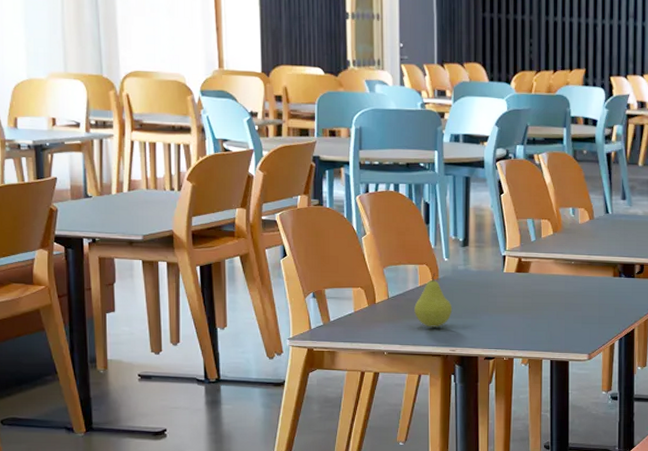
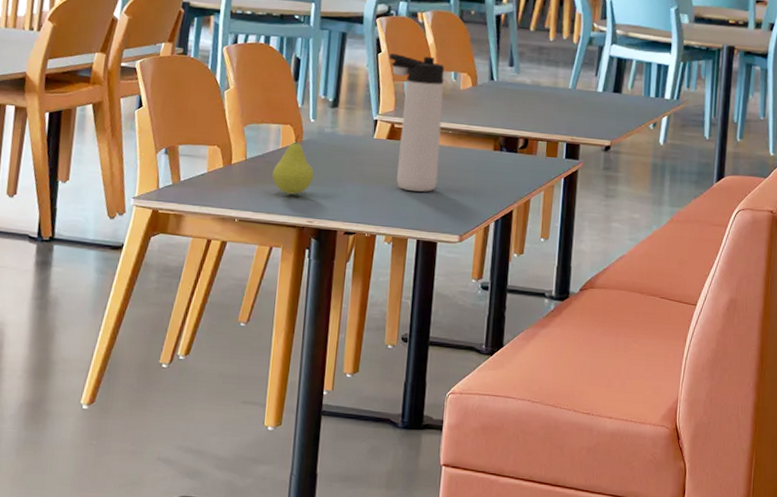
thermos bottle: none [510,194,565,317] -> present [388,53,445,192]

